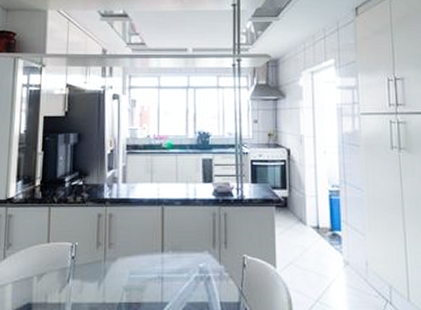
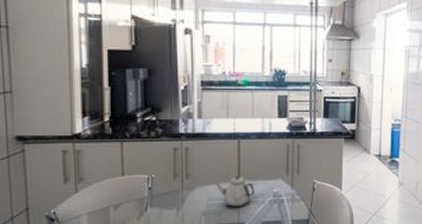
teapot: none [138,247,179,283] -> present [215,176,255,207]

